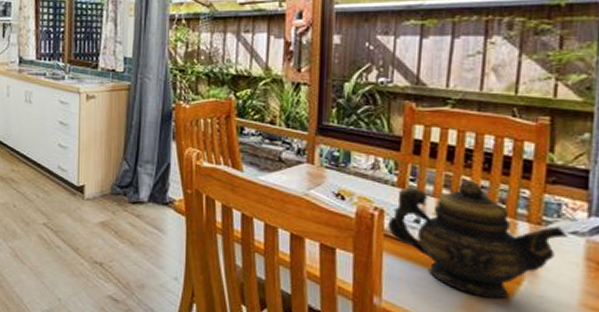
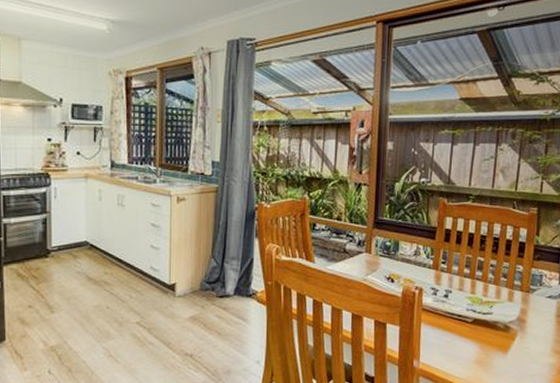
teapot: present [387,181,568,299] -> none [425,261,546,353]

